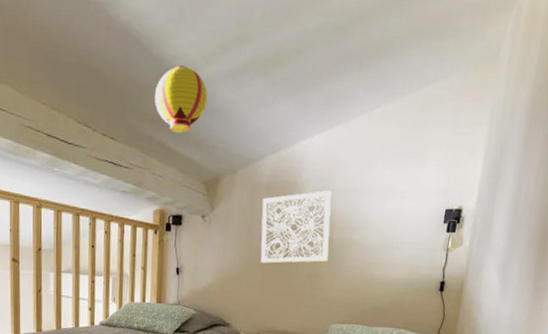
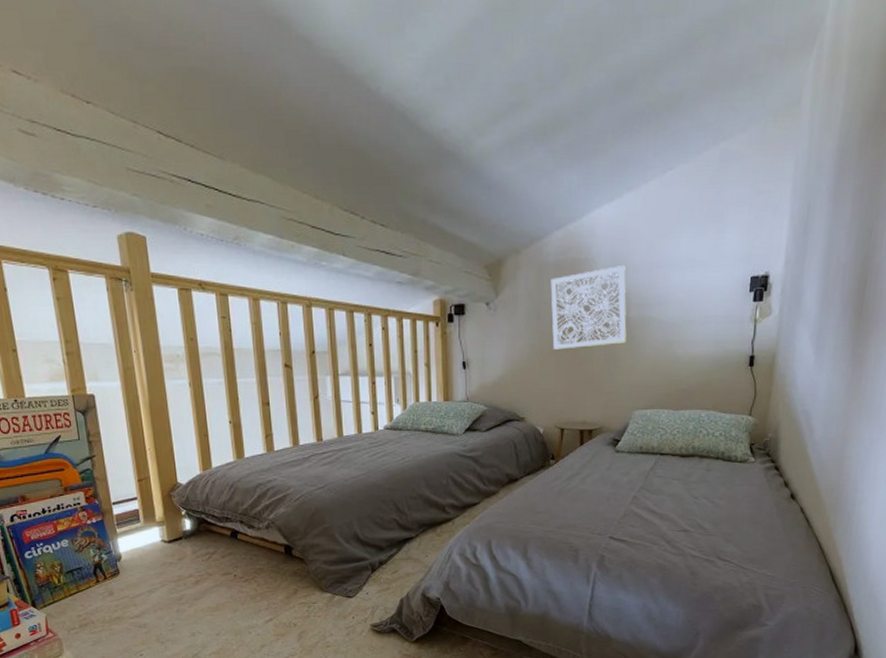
paper lantern: present [155,65,207,133] -> none [426,139,482,214]

